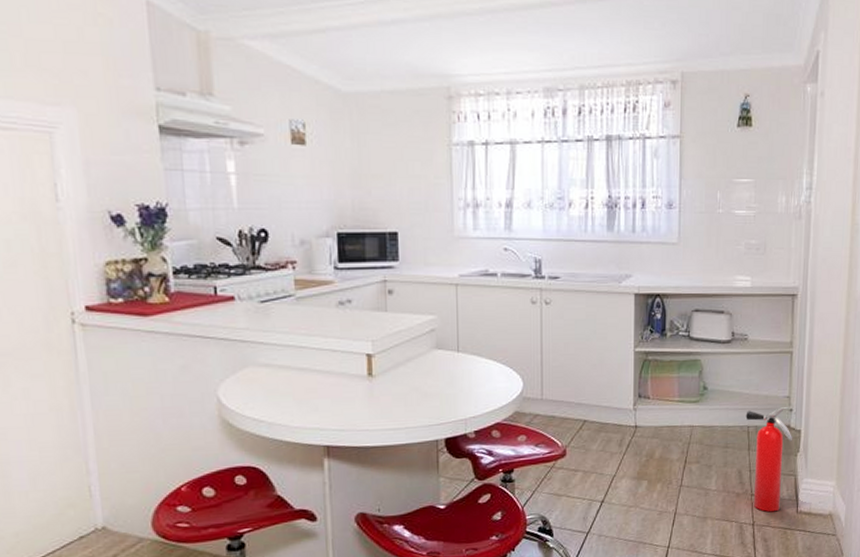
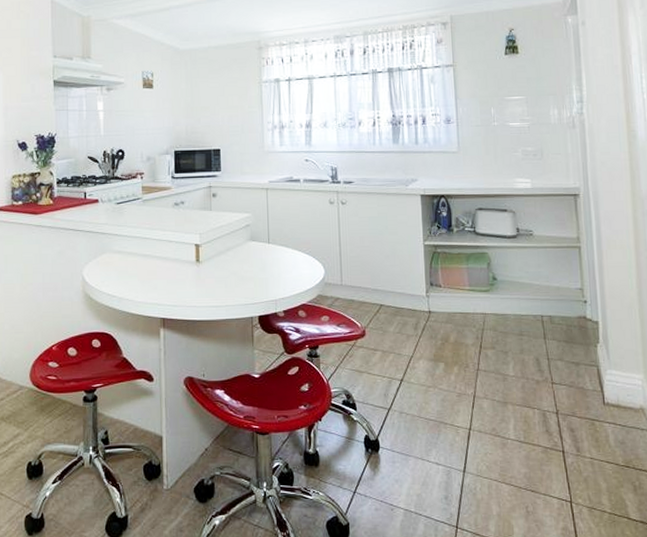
fire extinguisher: present [746,407,792,512] -> none [538,299,590,402]

